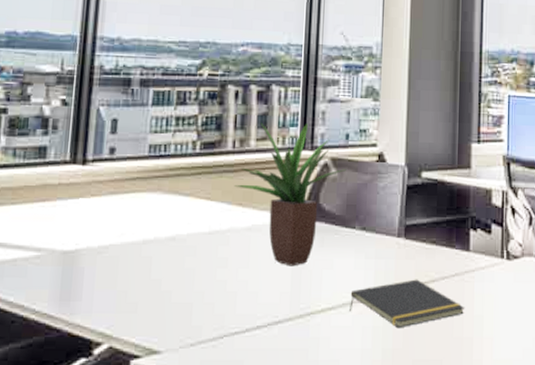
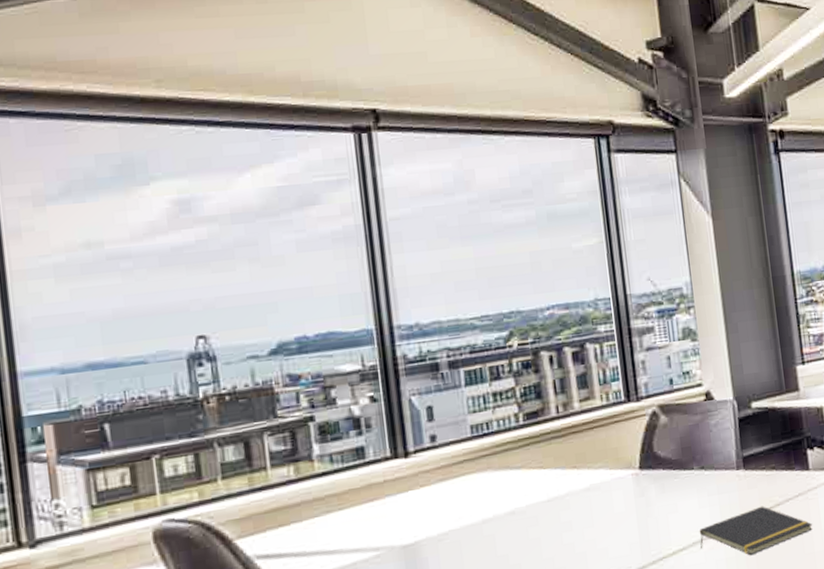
potted plant: present [234,122,346,267] -> none [565,375,676,518]

